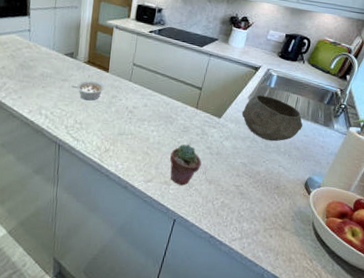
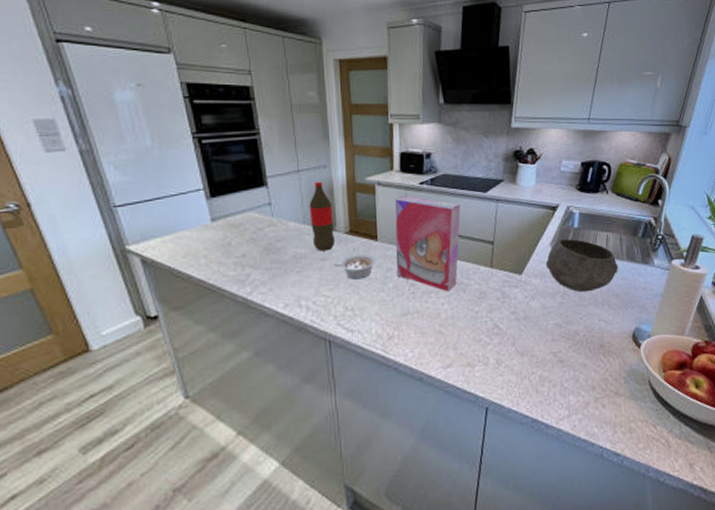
bottle: none [58,18,78,74] -> present [309,181,336,251]
cereal box: none [119,40,180,122] -> present [395,196,461,292]
potted succulent: present [169,144,202,186] -> none [468,313,508,365]

